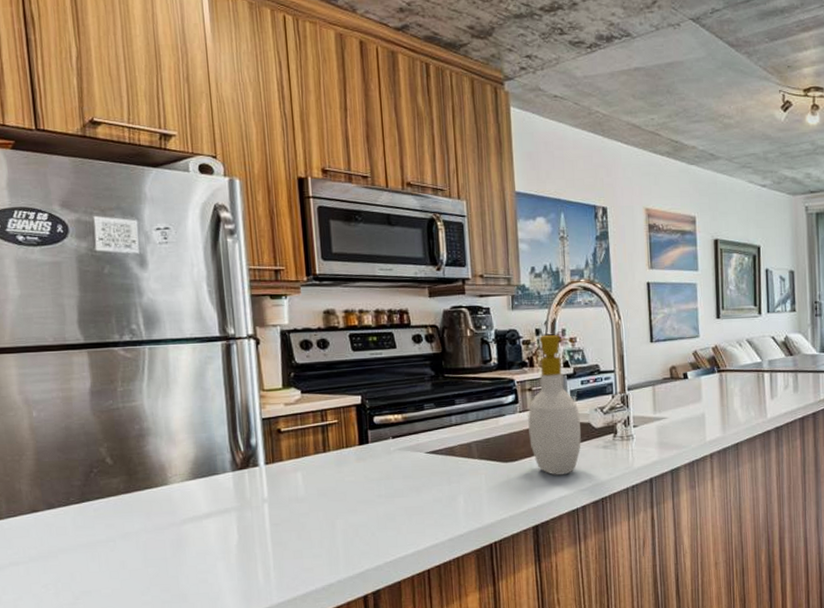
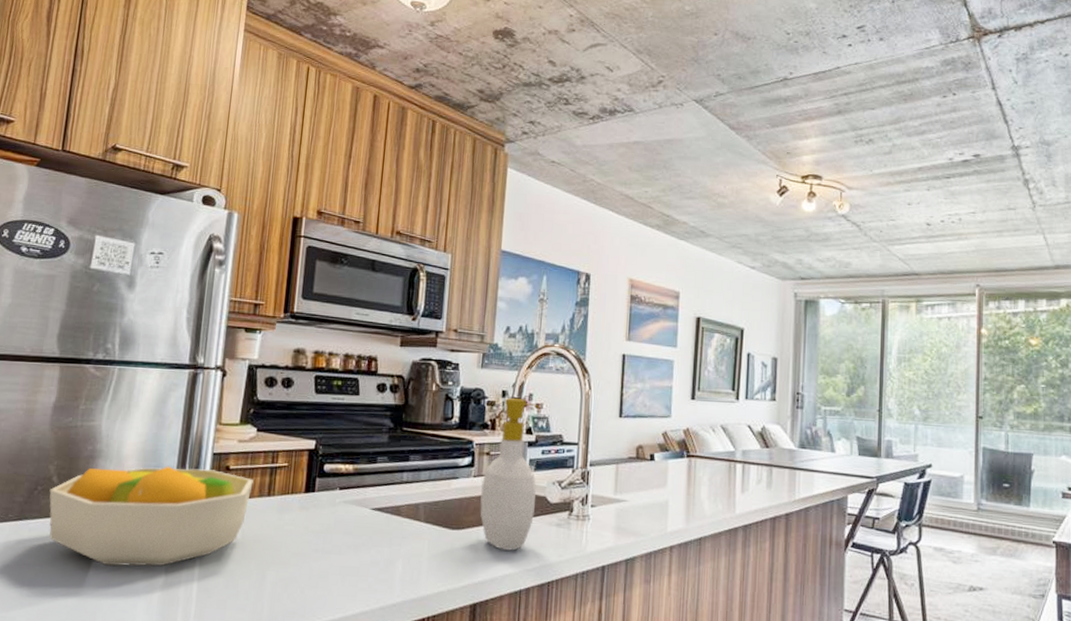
fruit bowl: none [105,433,307,534] -> present [49,466,254,566]

